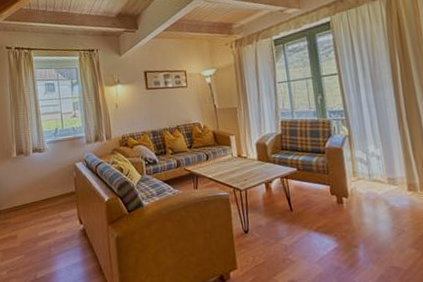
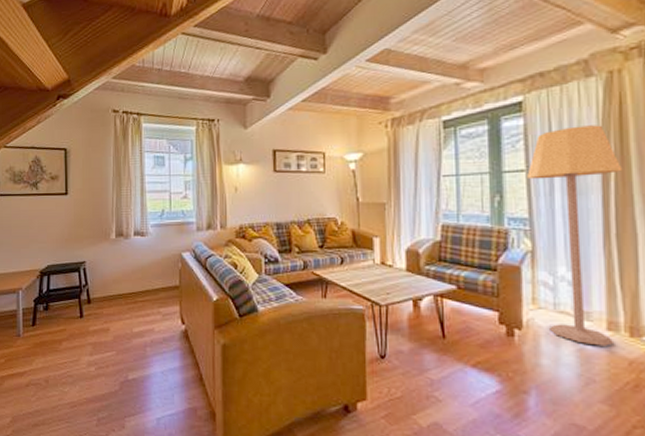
lamp: none [339,36,415,204] -> present [527,125,623,346]

